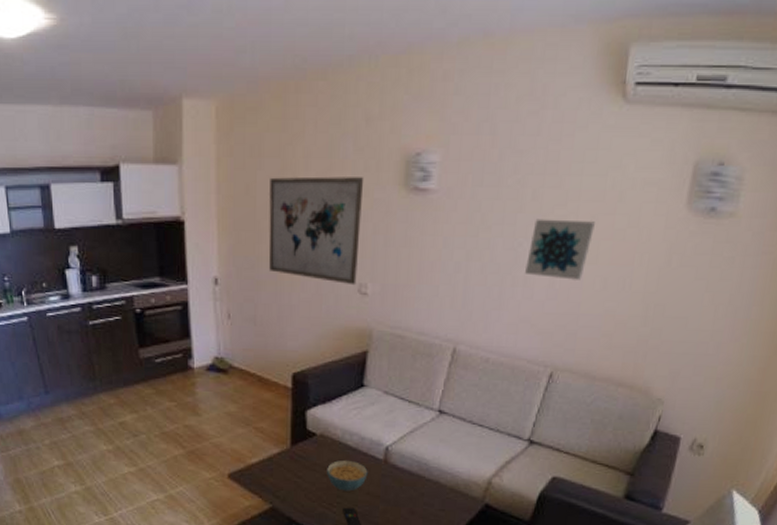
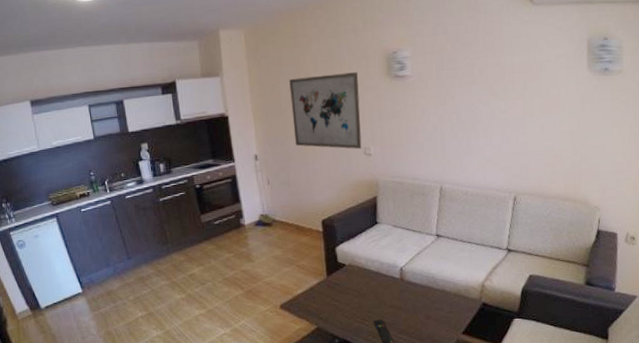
cereal bowl: present [327,460,368,491] -> none [357,282,389,307]
wall art: present [525,219,595,280] -> none [483,86,527,128]

